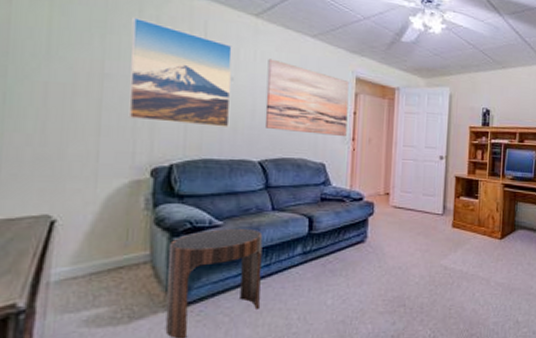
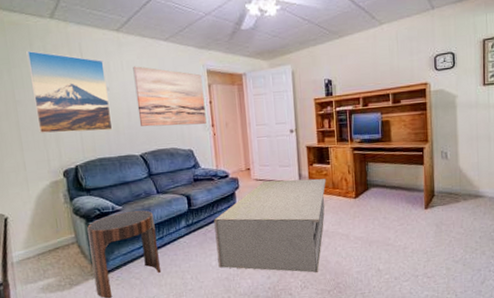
coffee table: none [334,209,472,321] -> present [214,178,326,273]

